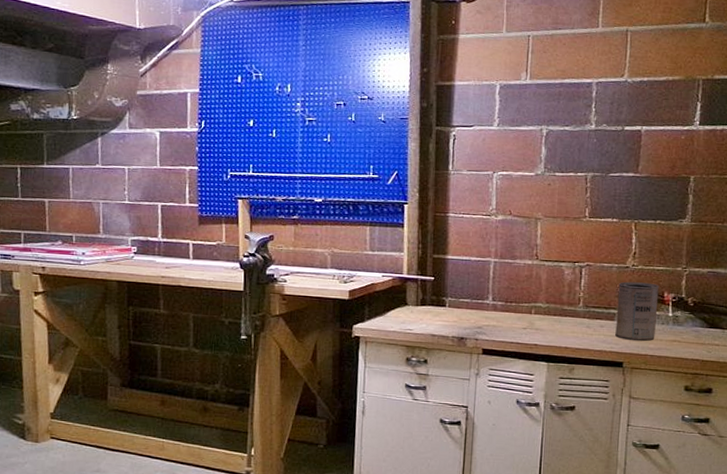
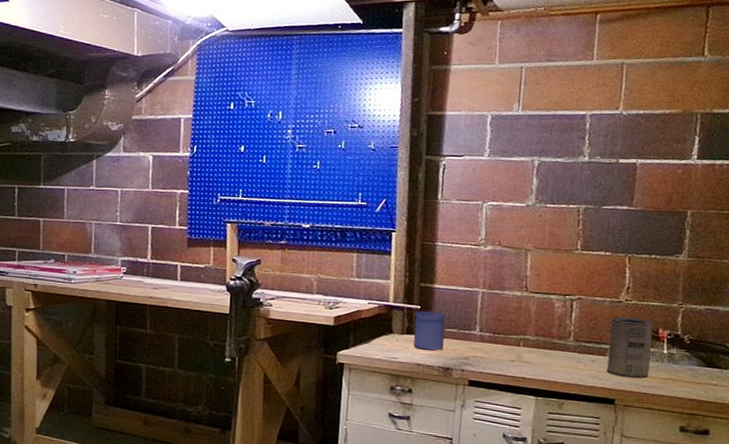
jar: none [428,281,459,321] -> present [413,310,446,351]

